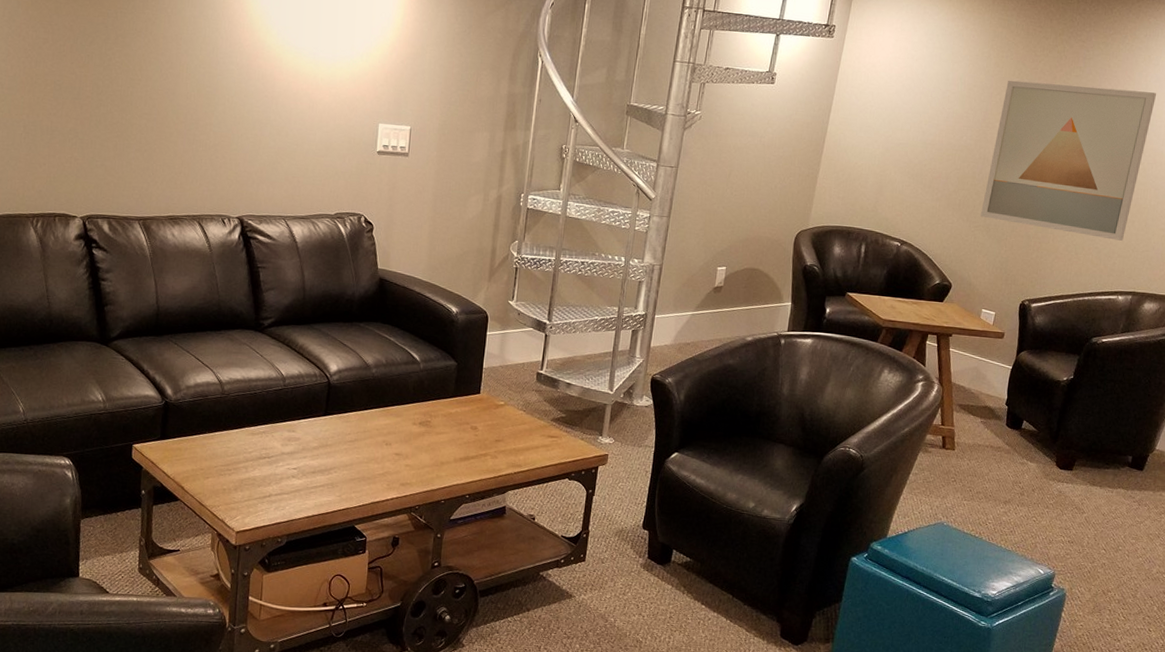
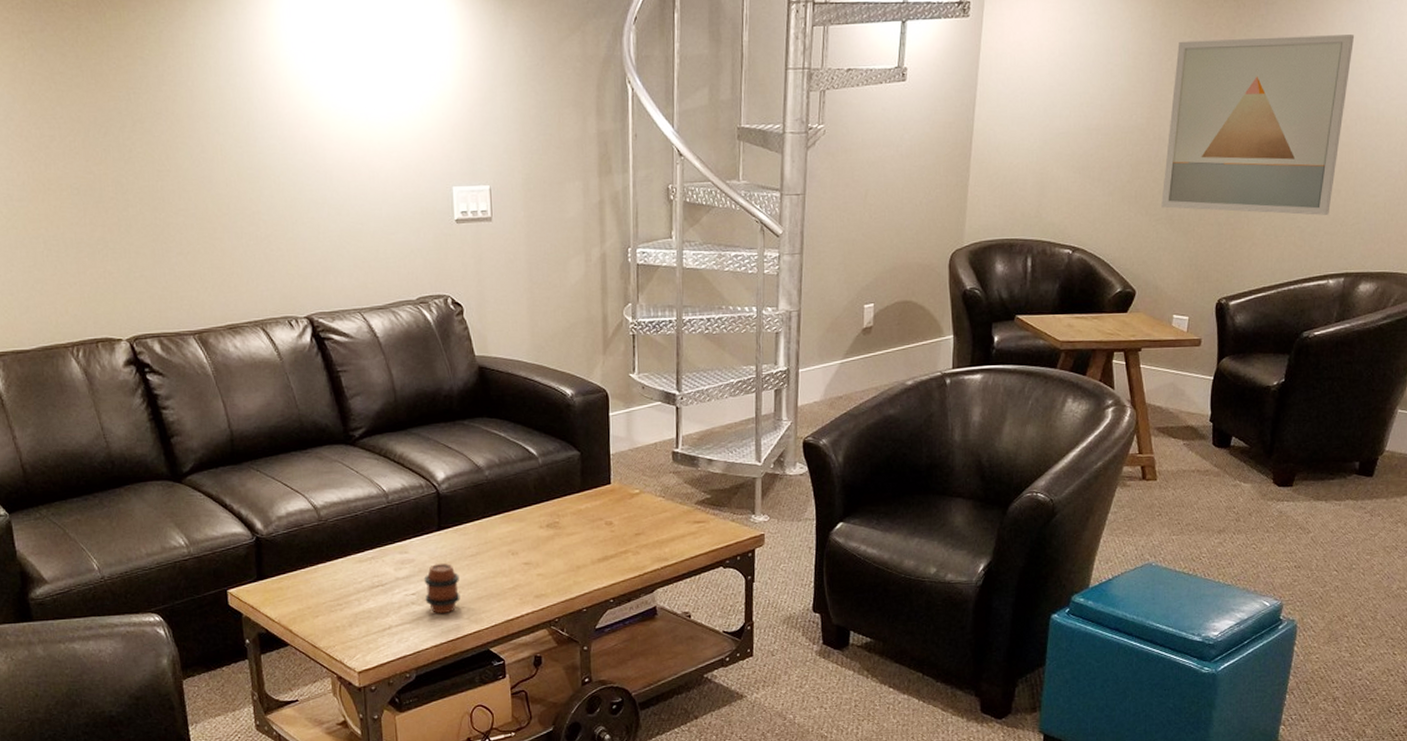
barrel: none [304,445,337,490] -> present [423,563,461,614]

